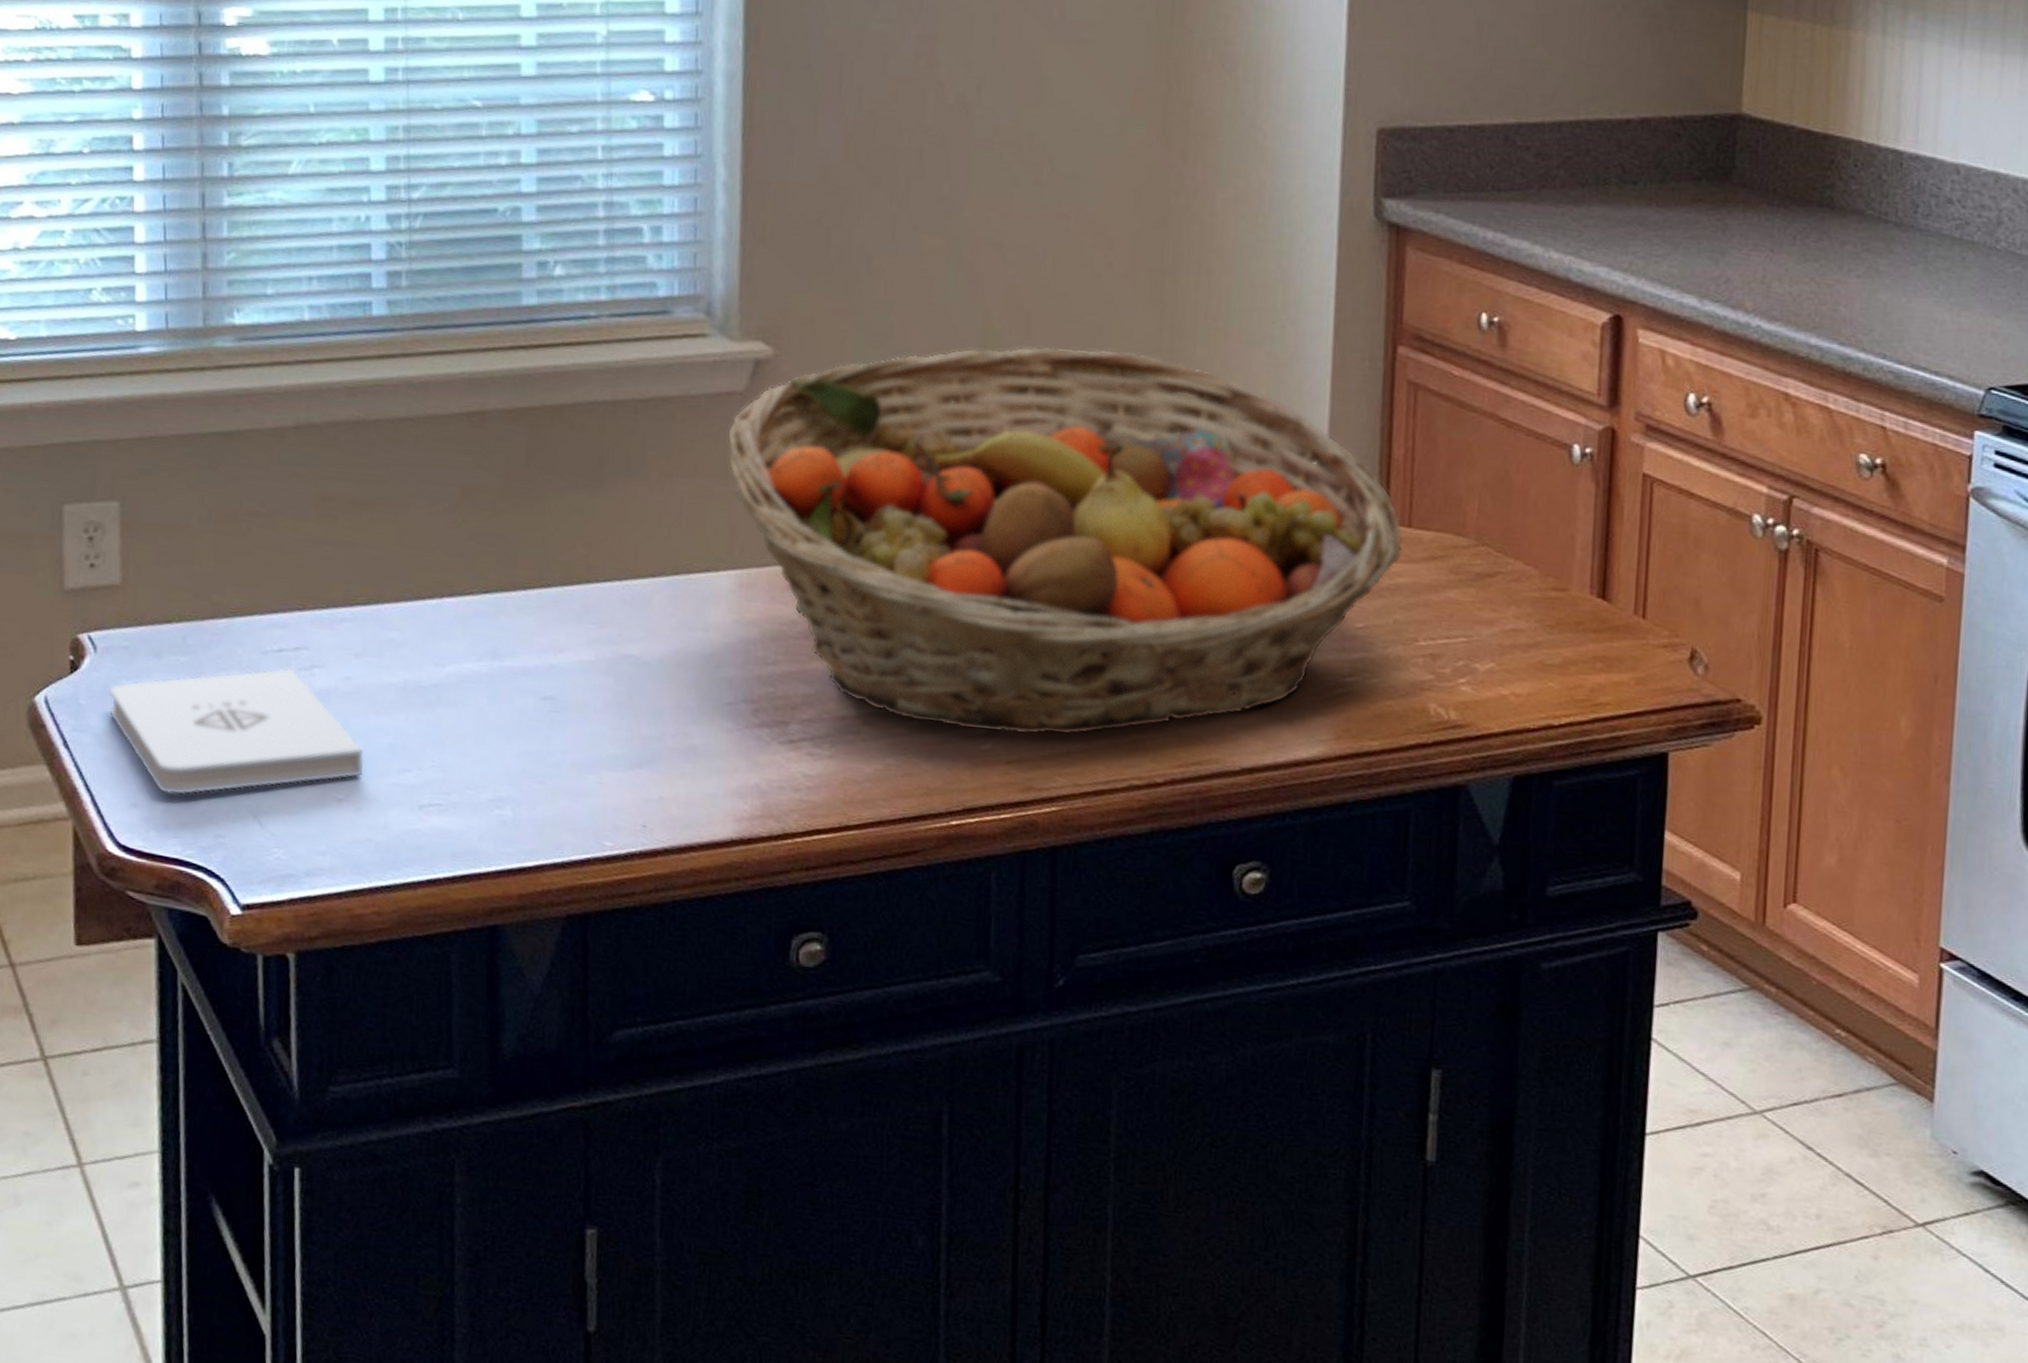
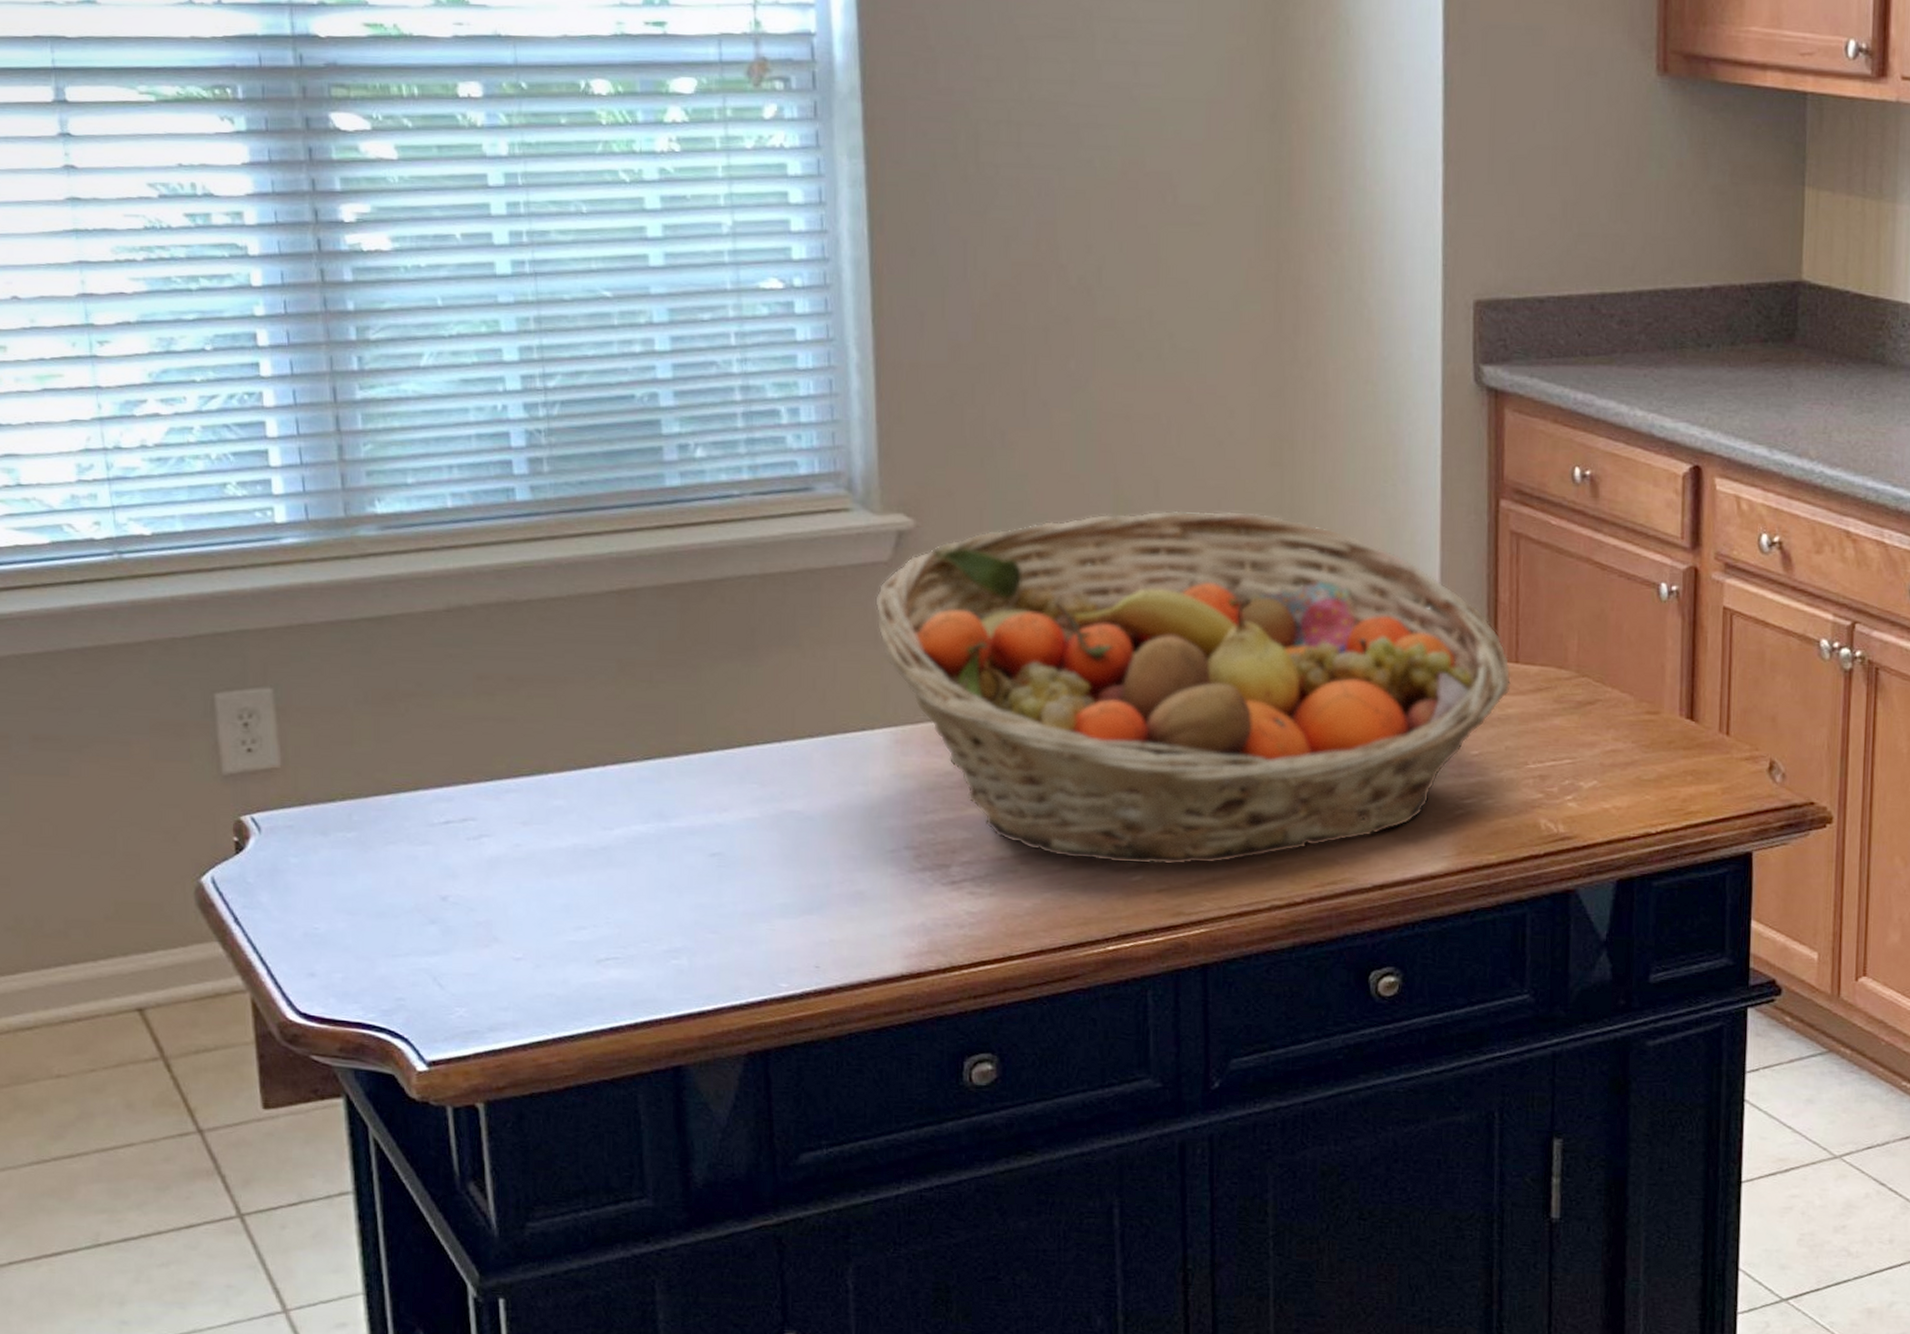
notepad: present [109,668,365,796] -> none [277,838,540,964]

